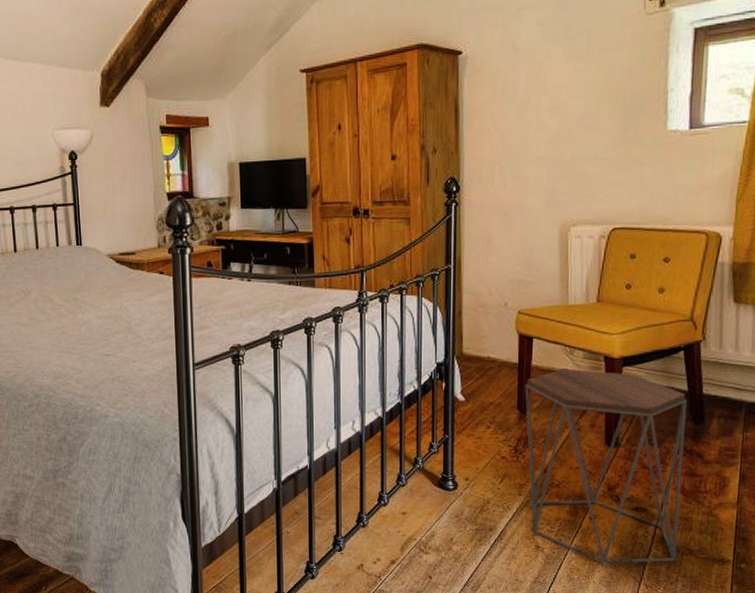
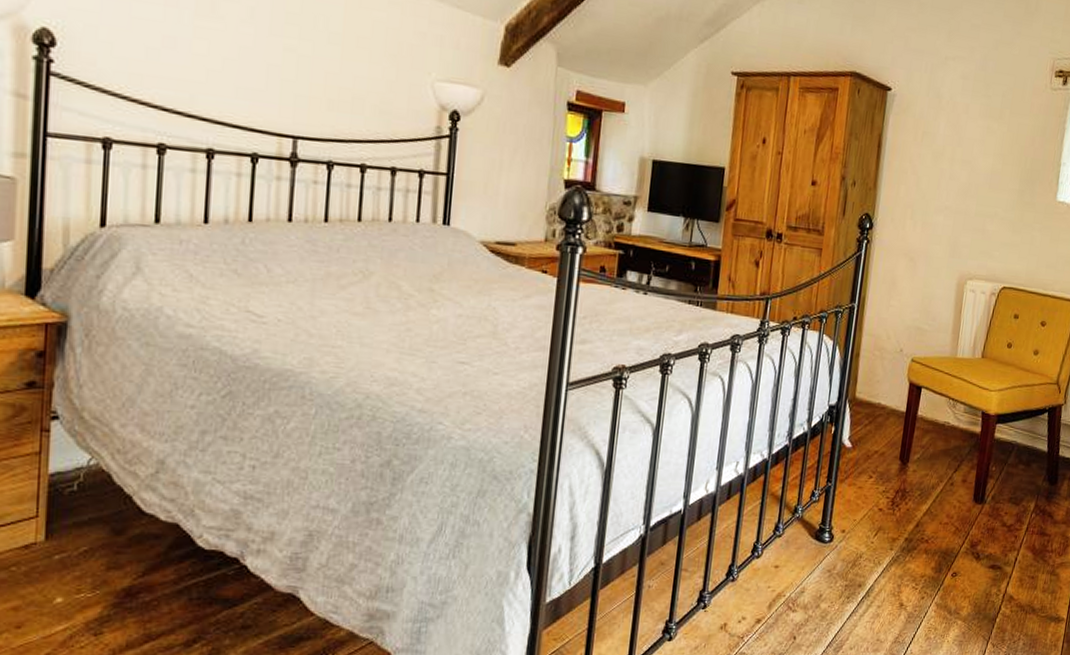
side table: present [524,369,688,564] -> none [898,421,1046,622]

